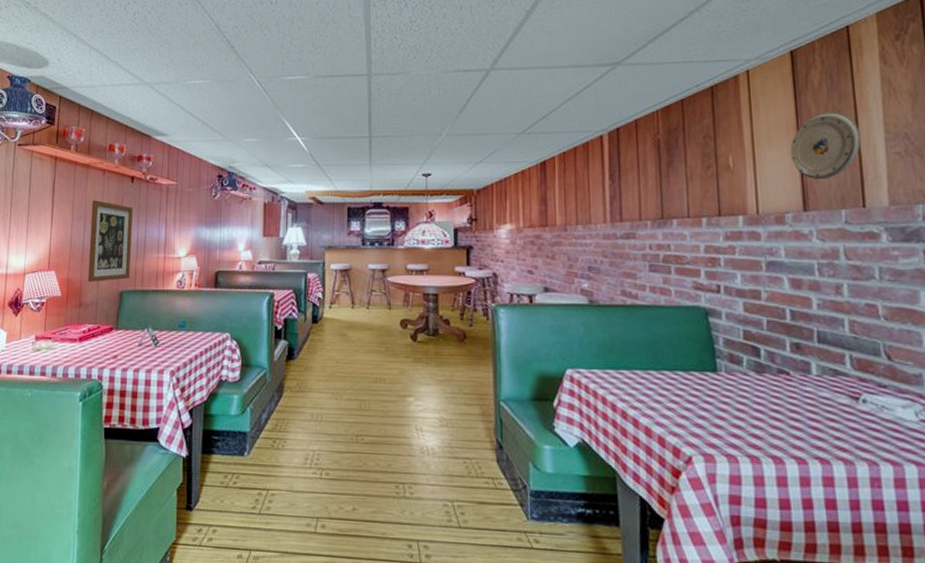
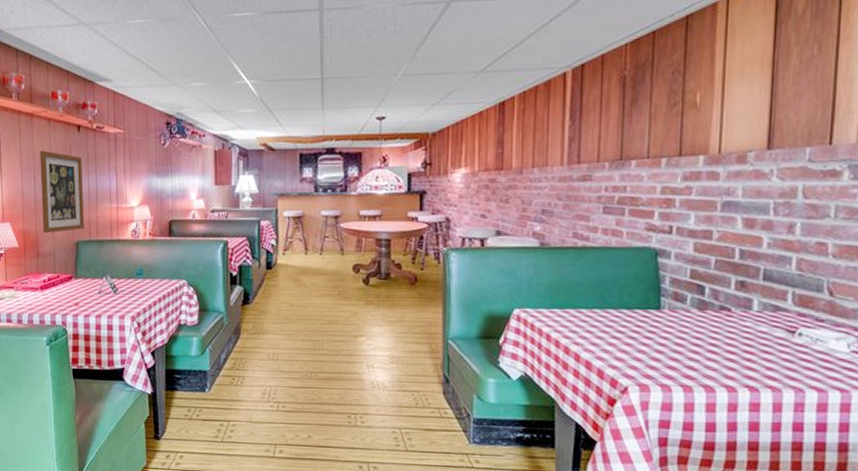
plate: present [790,111,862,179] -> none [761,41,840,115]

